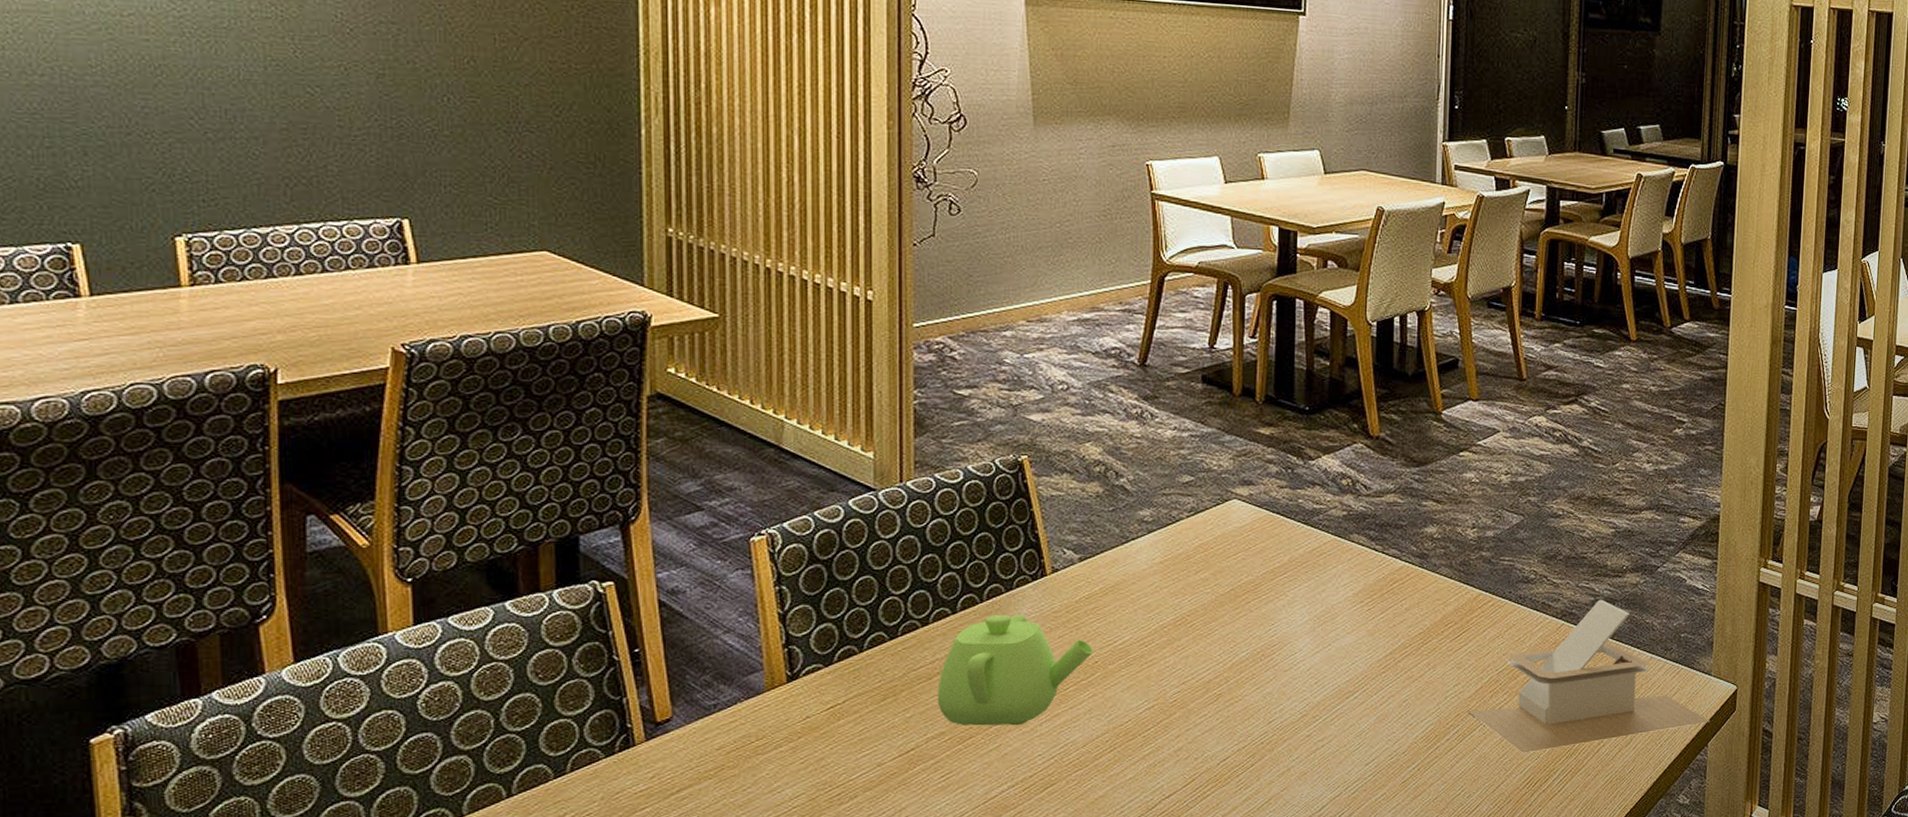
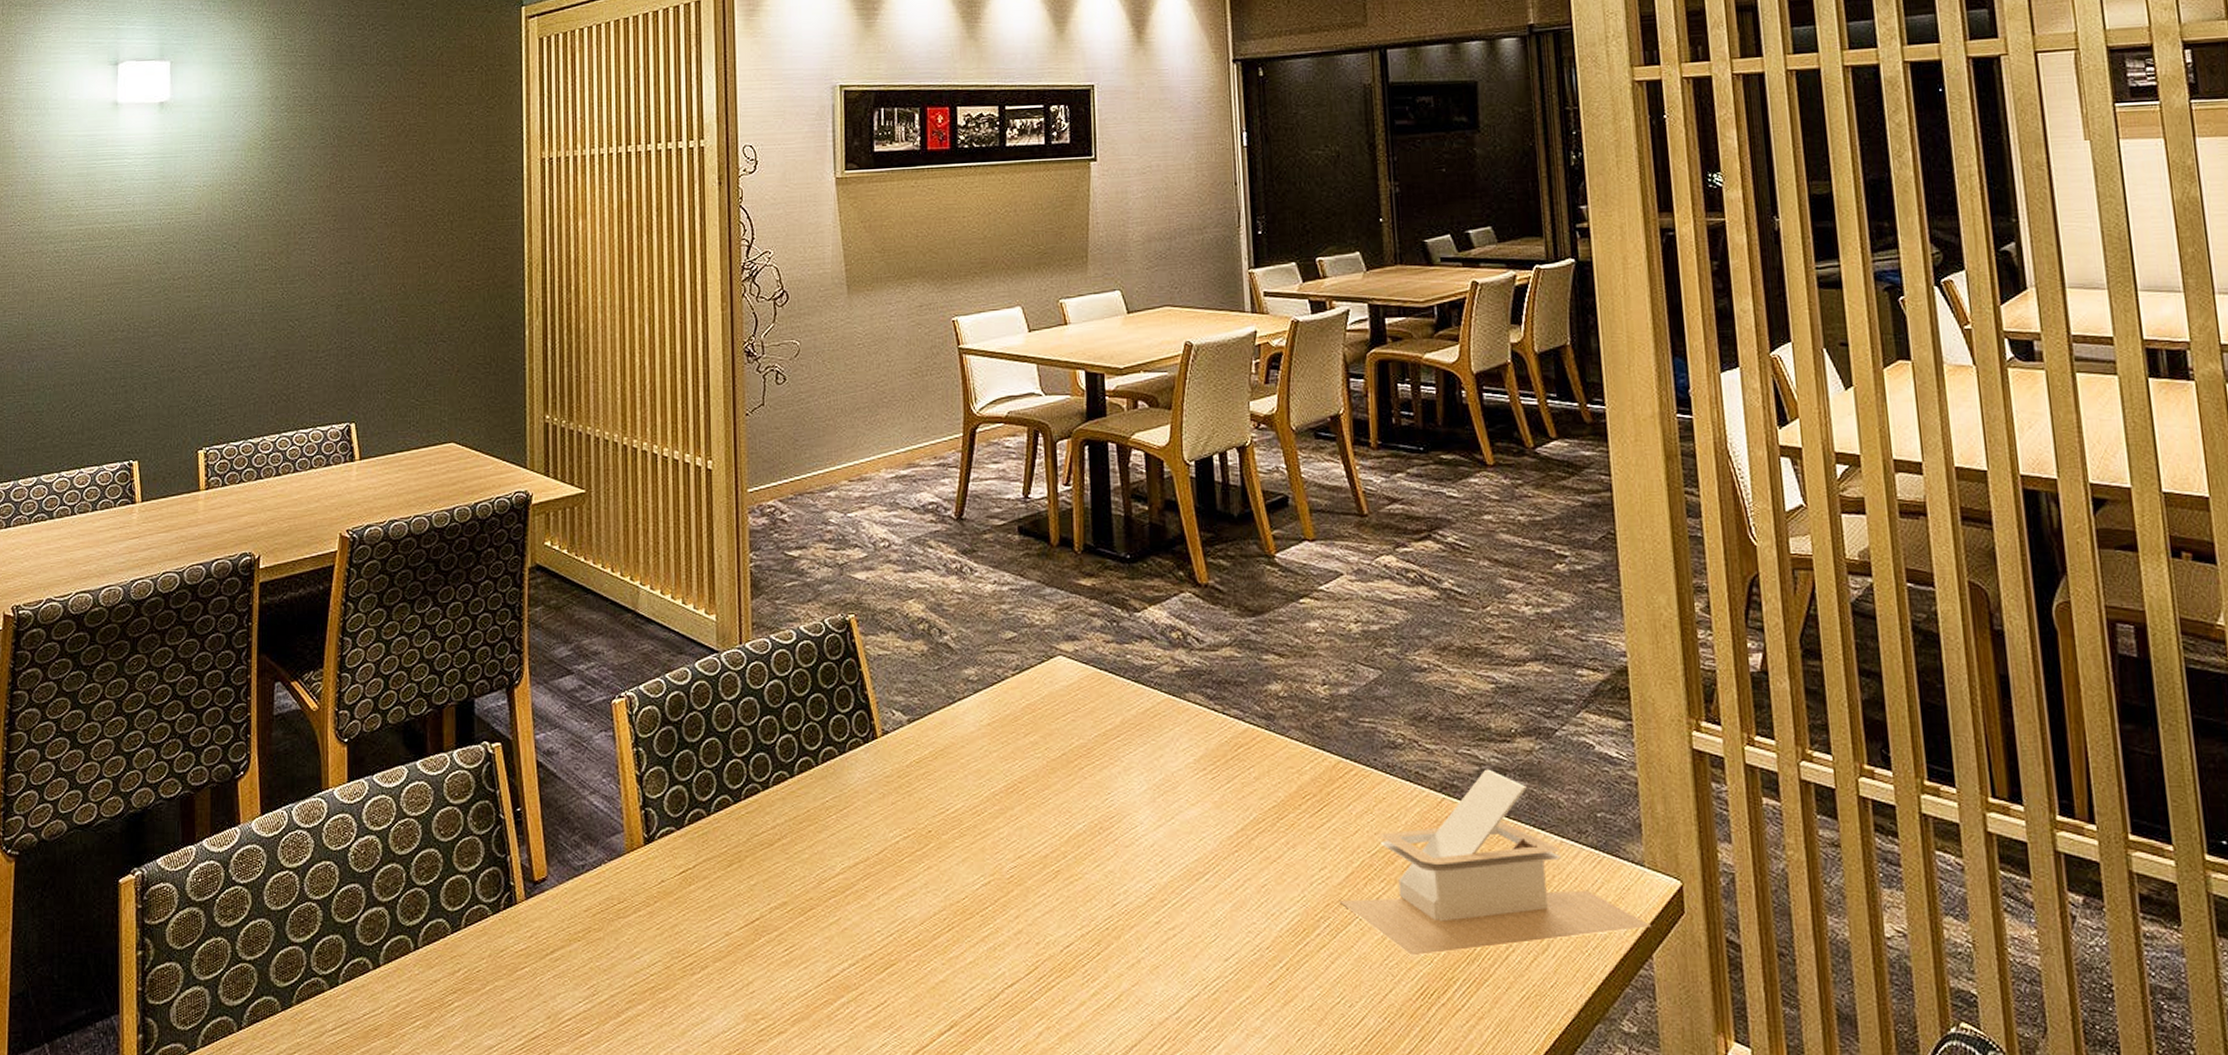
teapot: present [937,615,1094,726] -> none [779,779,927,898]

